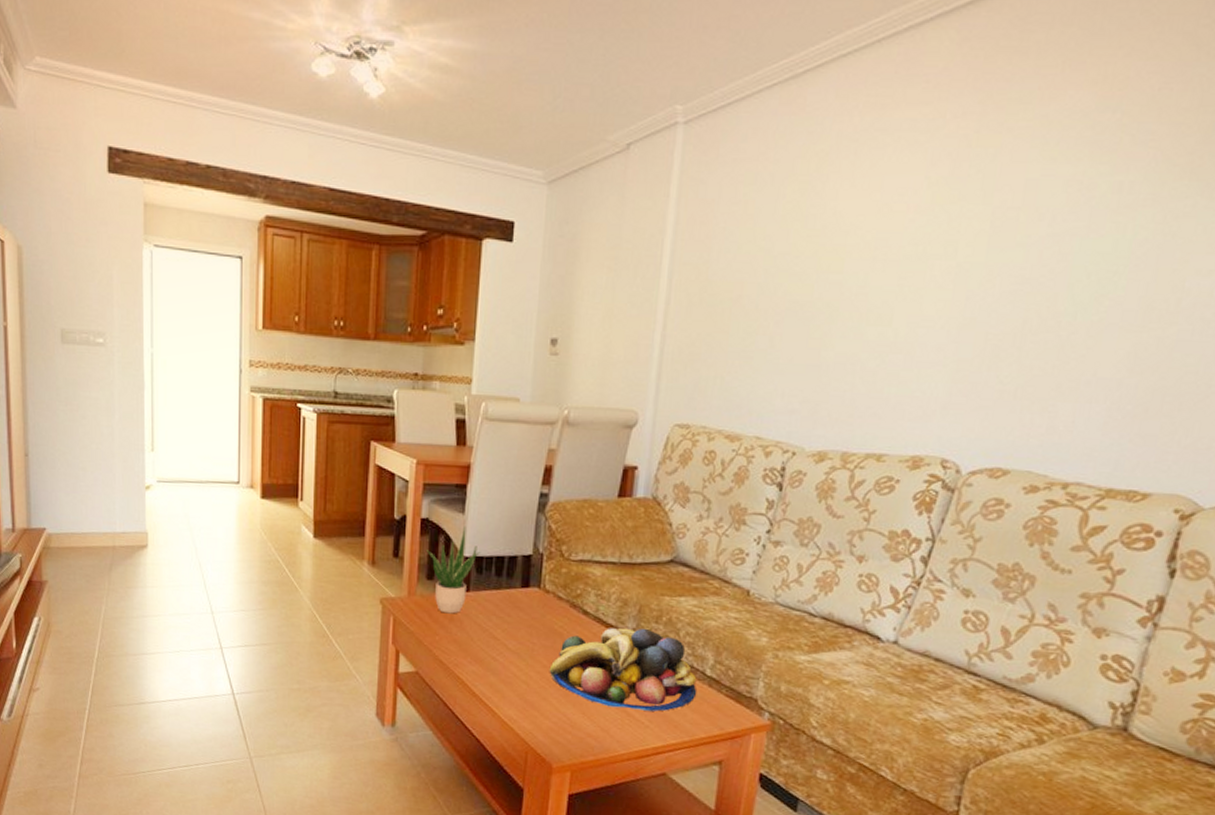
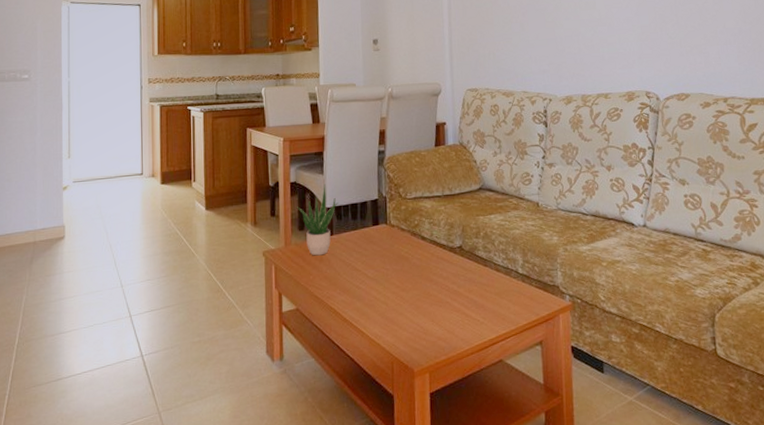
fruit bowl: present [549,628,697,711] -> none [401,243,514,312]

